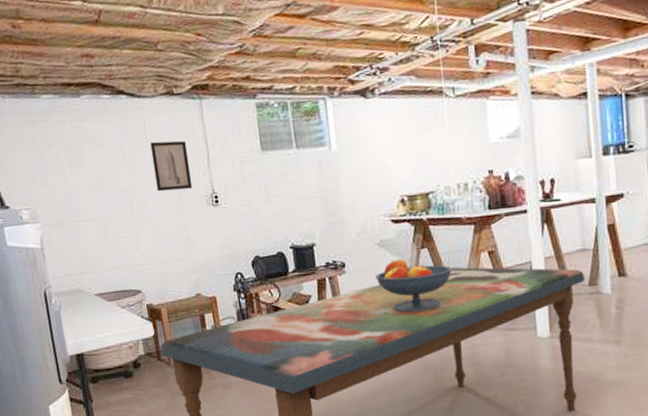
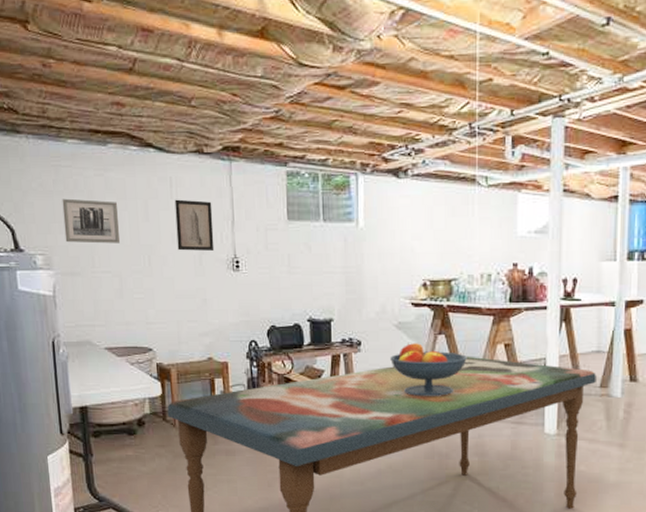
wall art: none [41,150,101,195] -> present [62,198,120,244]

